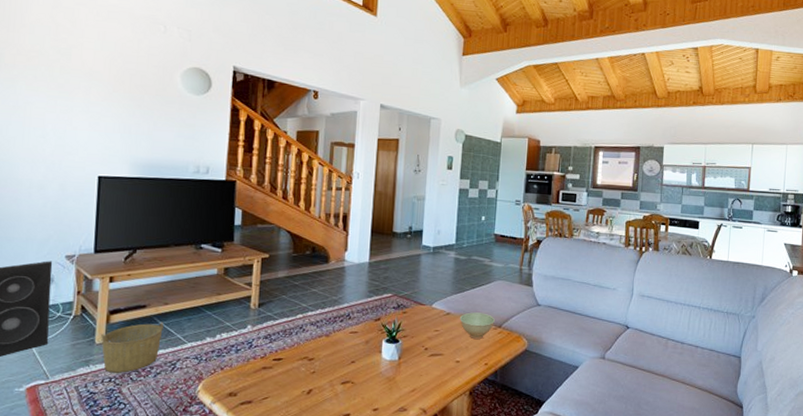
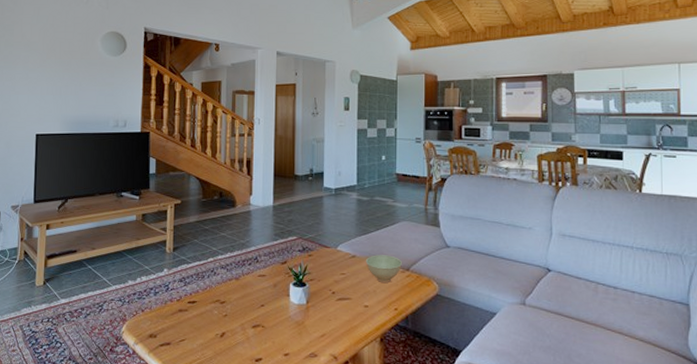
basket: present [101,321,164,373] -> none [40,265,92,314]

